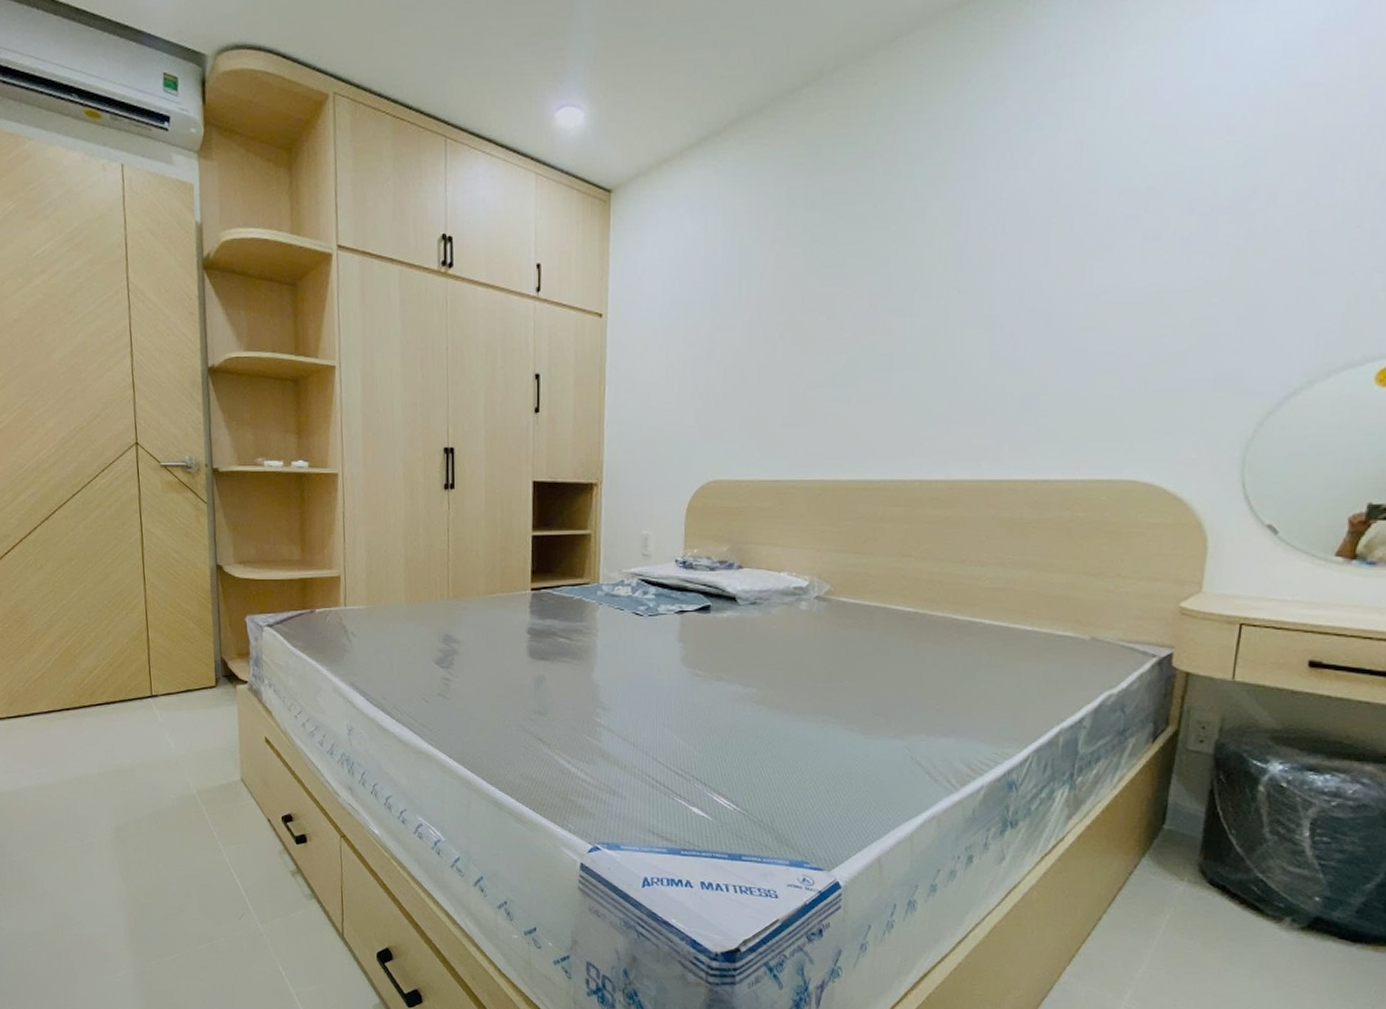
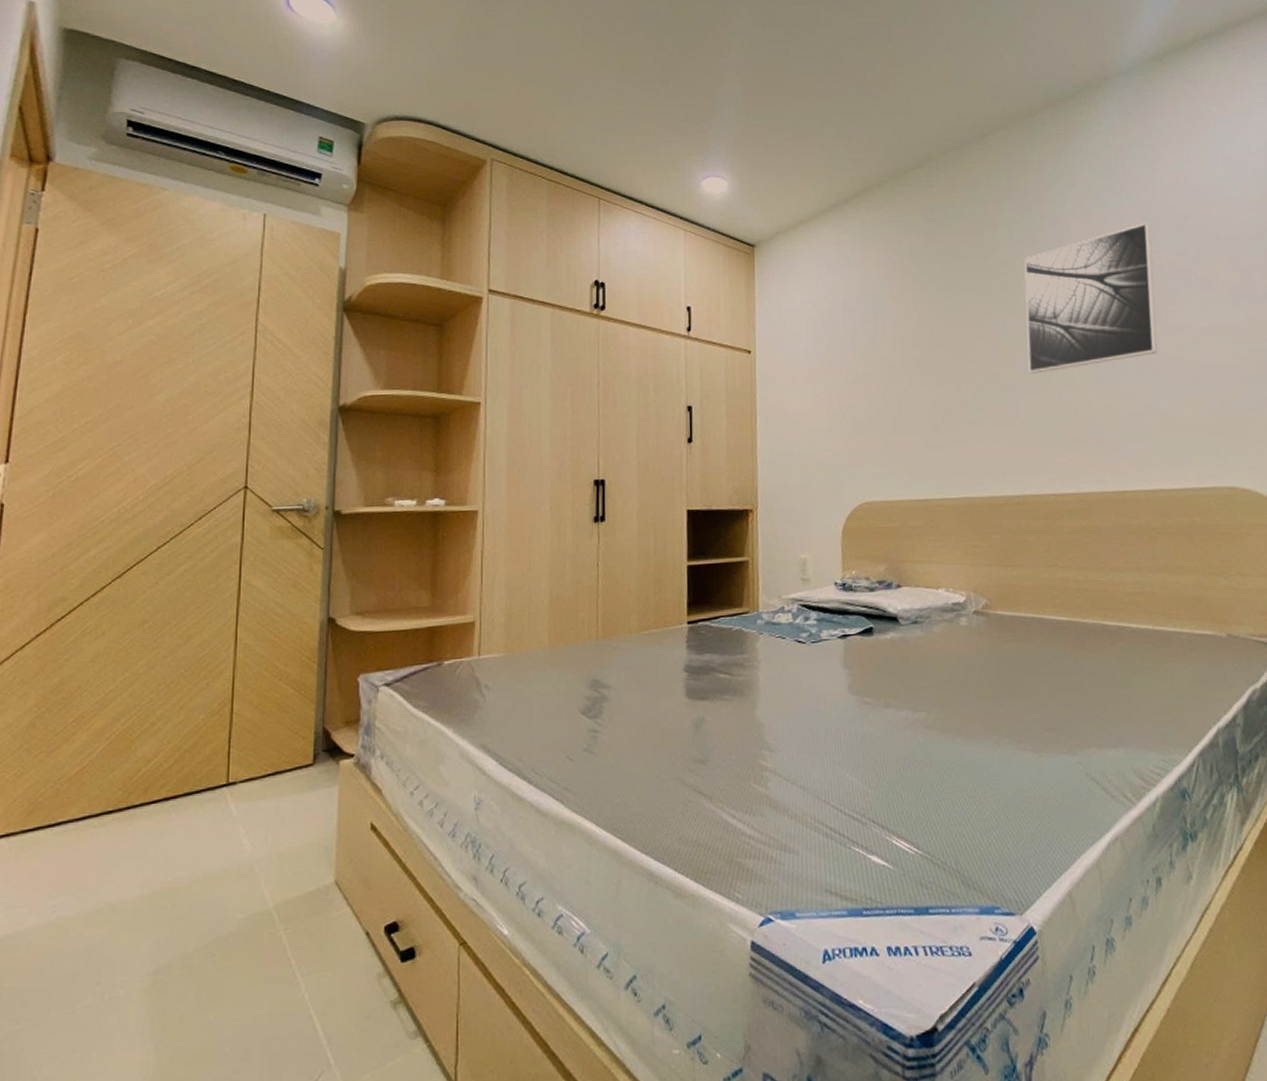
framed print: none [910,151,1093,345] -> present [1024,222,1158,374]

